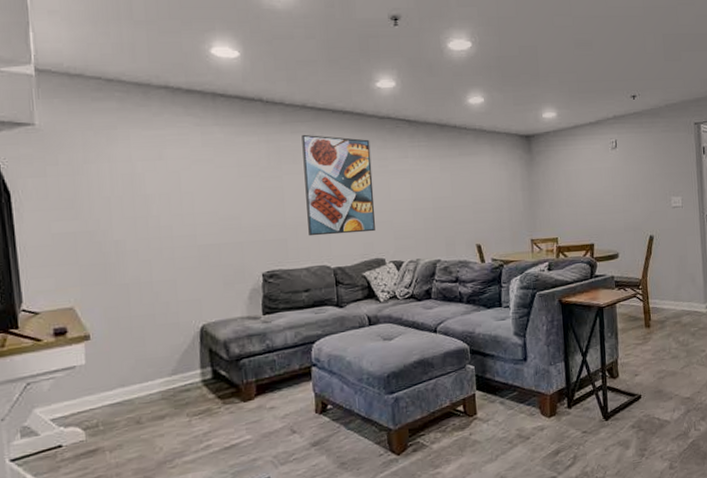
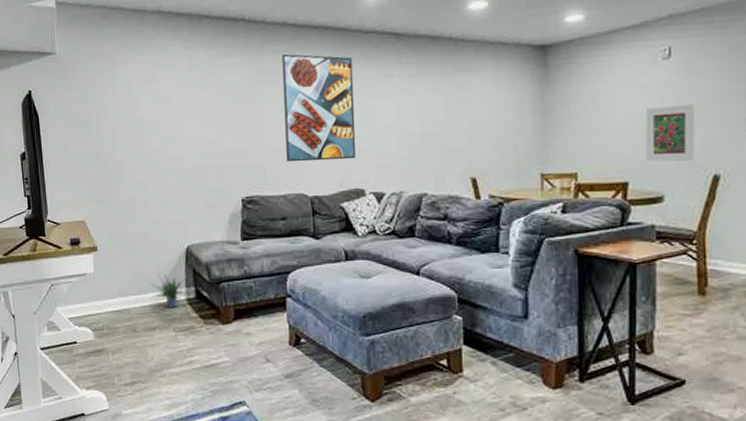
potted plant: none [156,356,207,393] -> present [149,273,191,308]
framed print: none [602,183,637,228] -> present [645,104,695,162]

